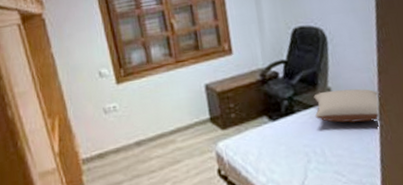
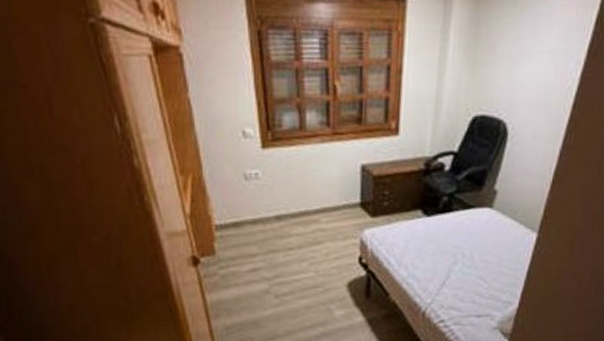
pillow: present [314,88,380,123] -> none [472,193,547,233]

